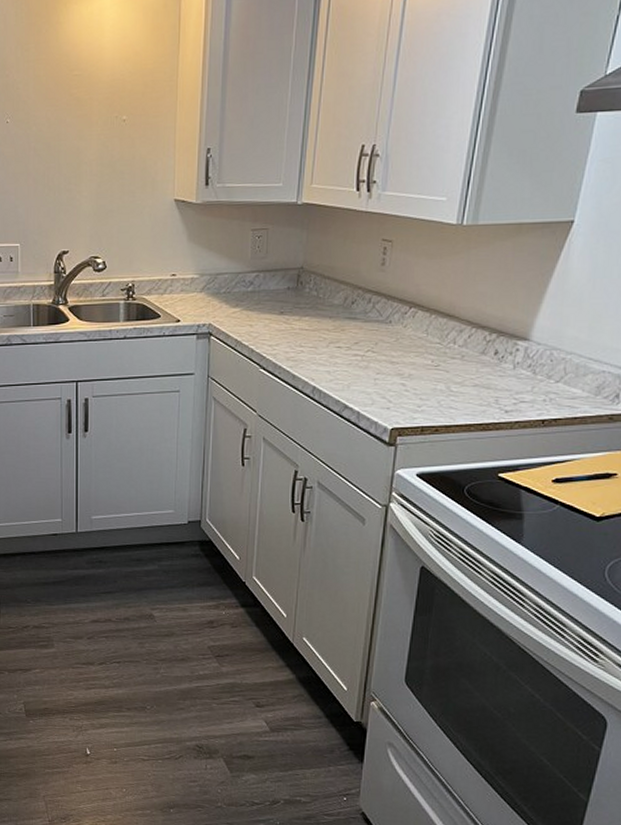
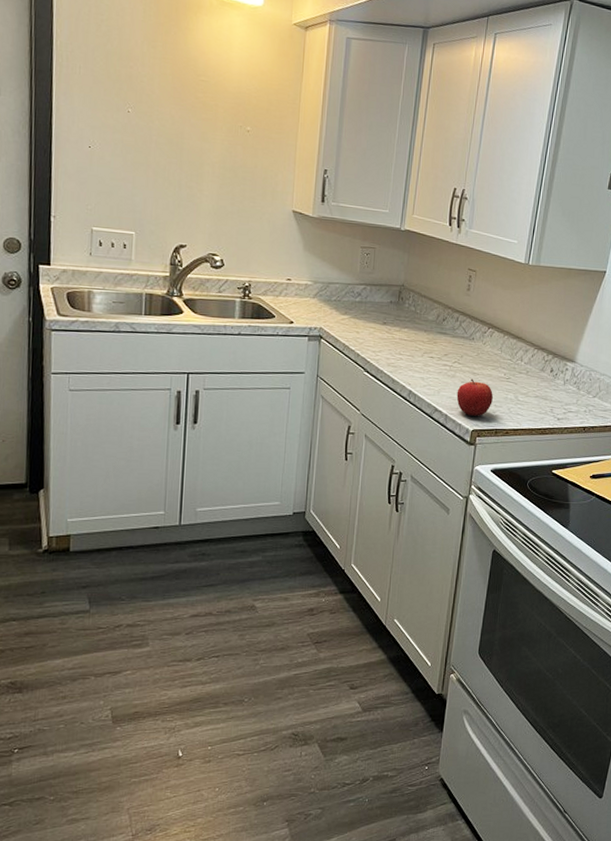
fruit: none [371,369,417,412] -> present [456,378,493,416]

